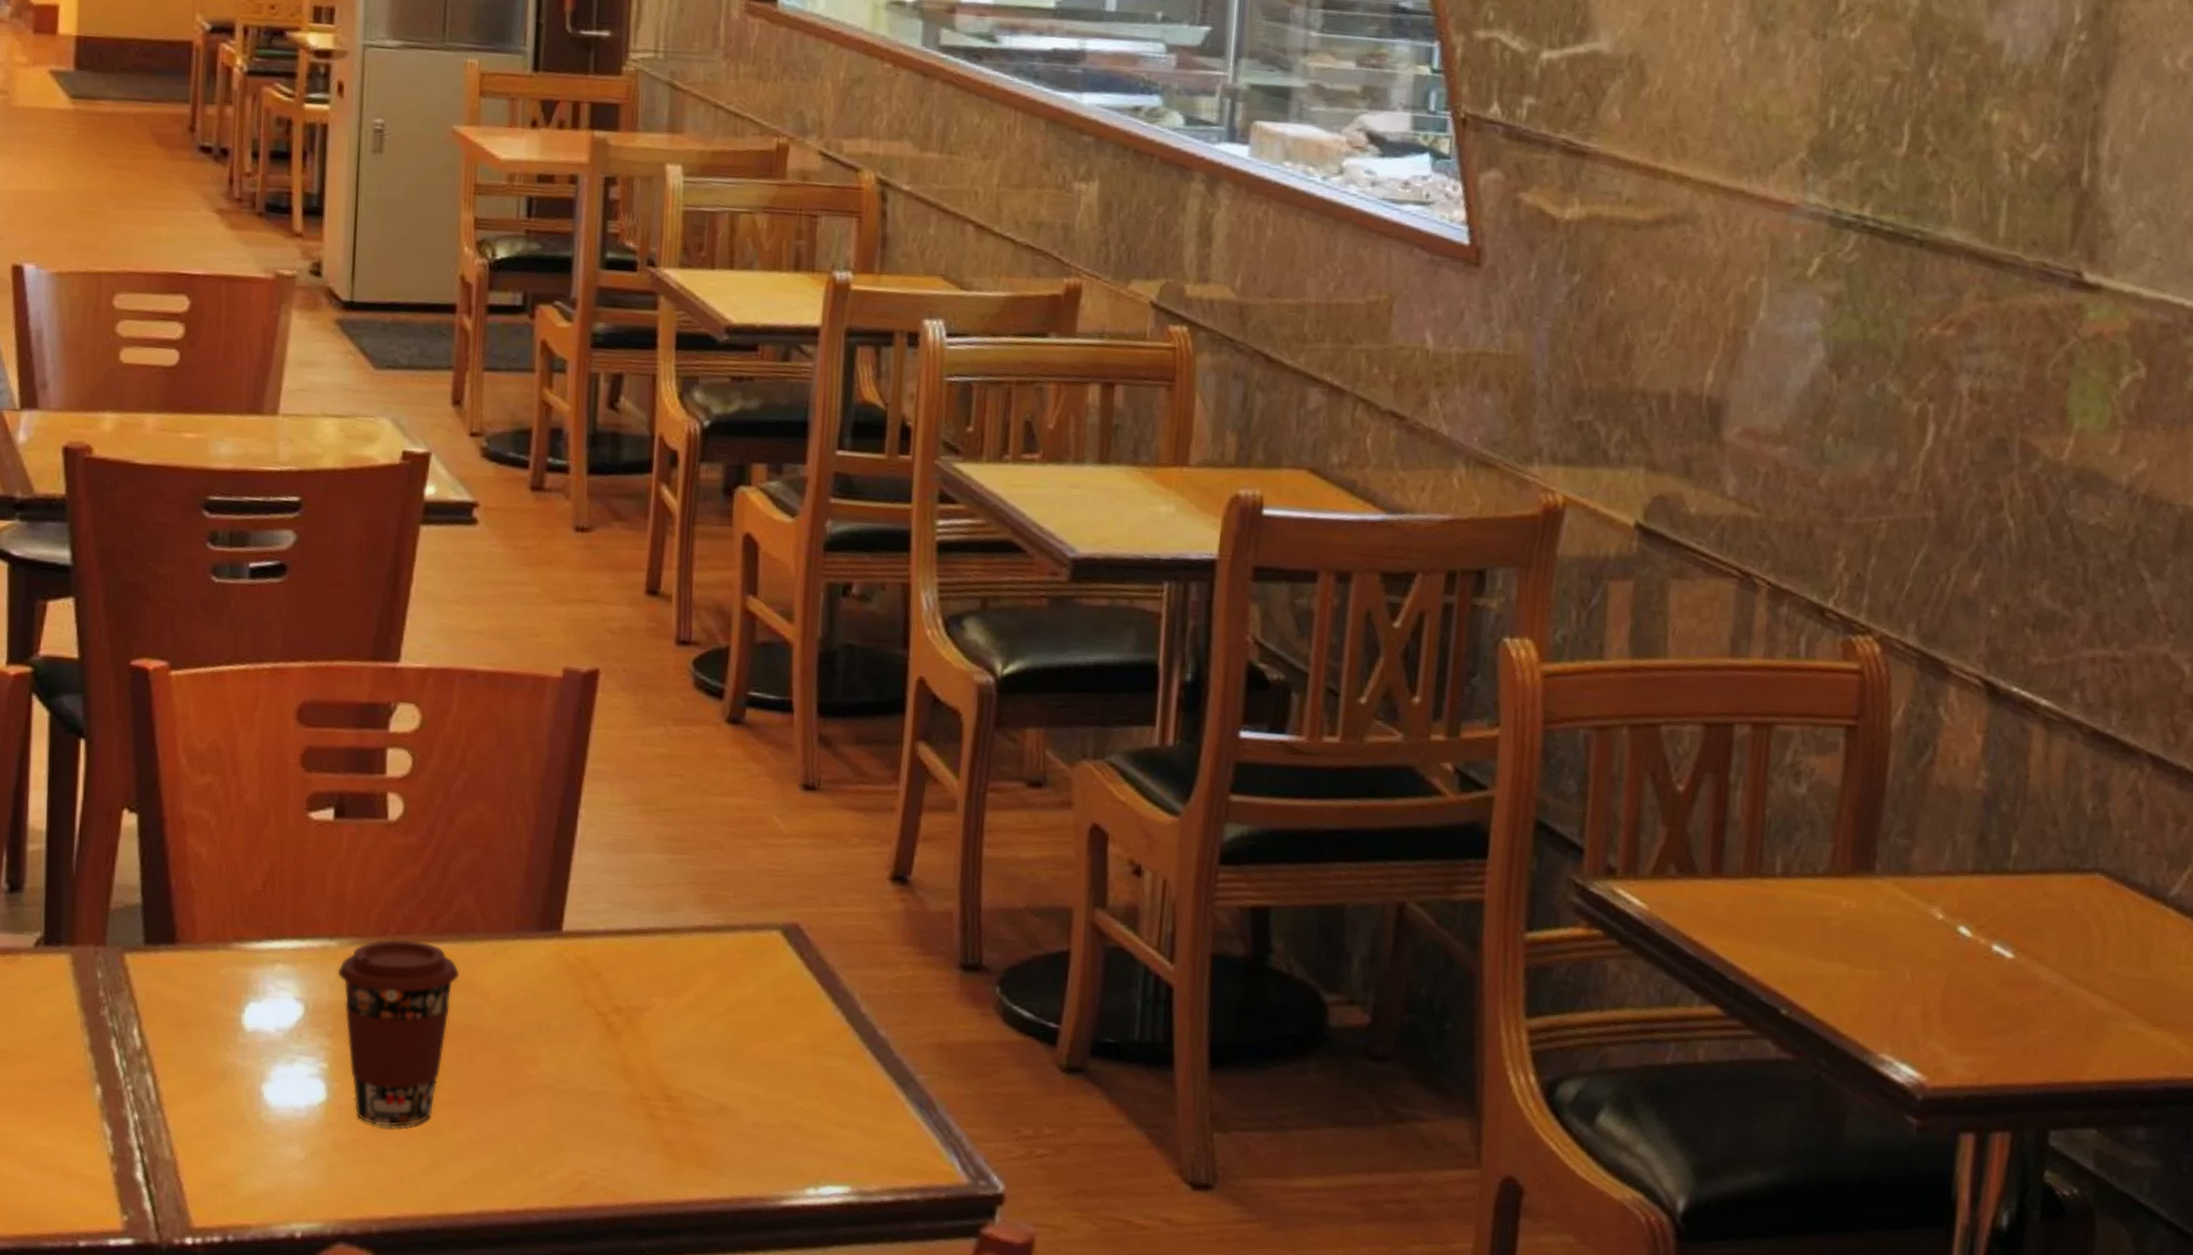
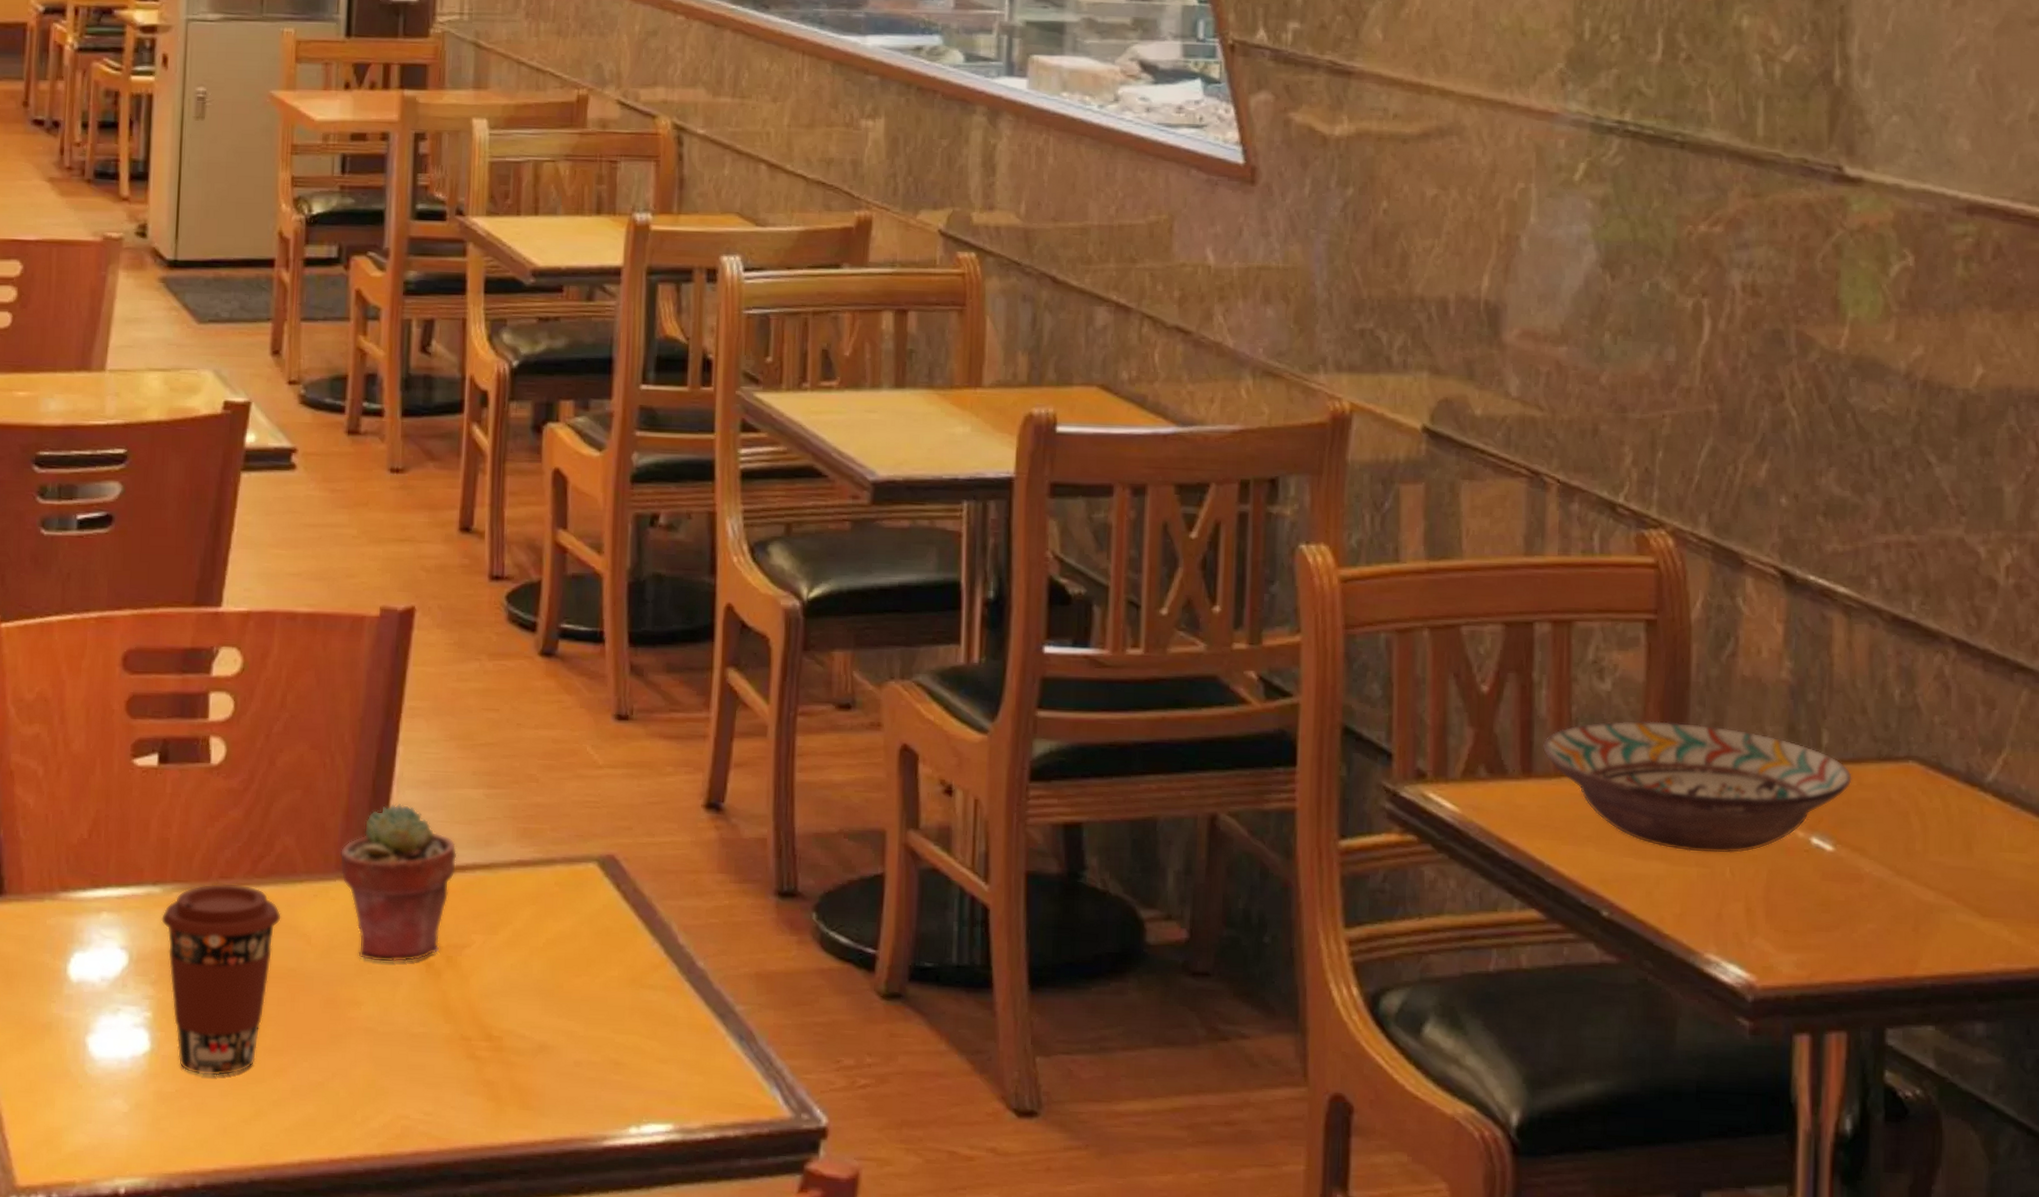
potted succulent: none [519,865,639,1023] -> present [339,803,457,963]
decorative bowl: none [1734,824,2038,958] -> present [1543,720,1852,854]

